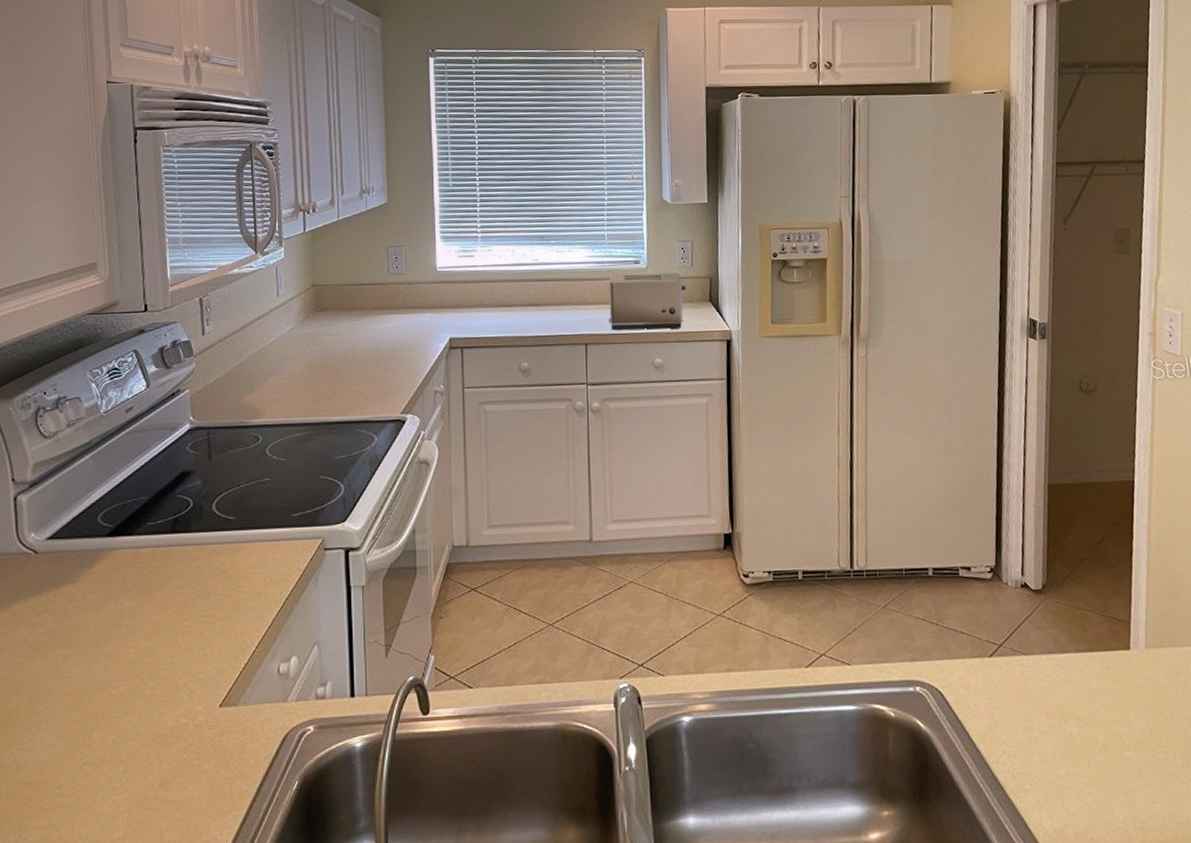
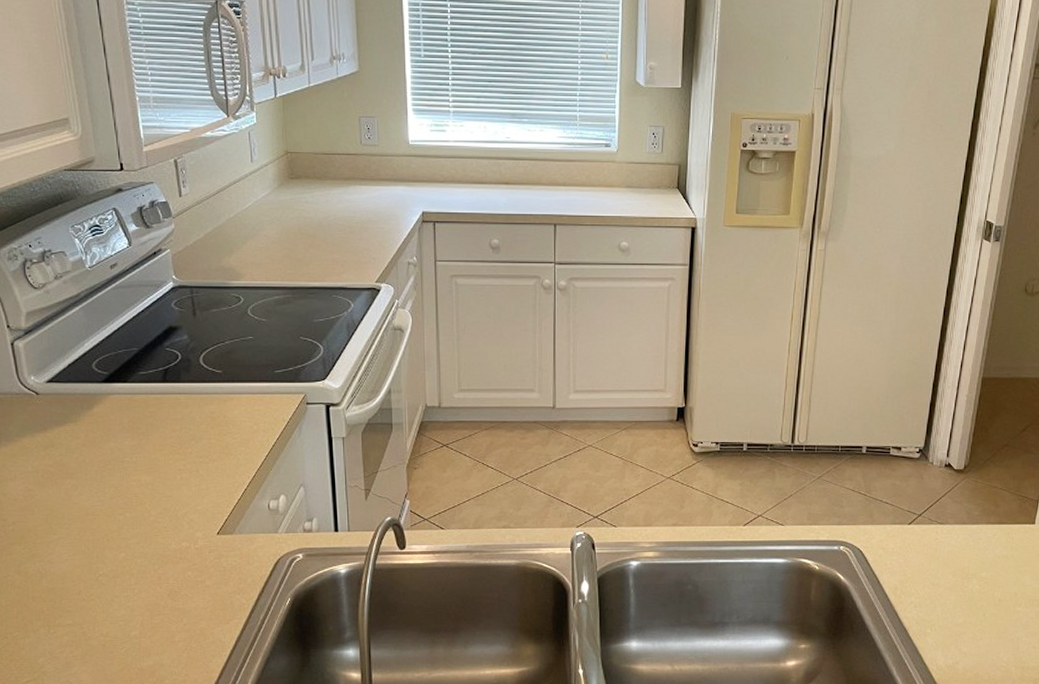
toaster: present [608,272,687,331] -> none [578,156,655,213]

